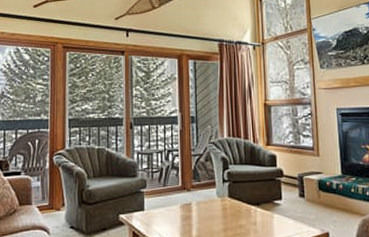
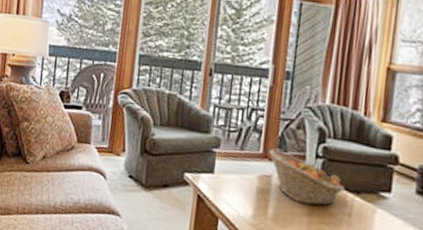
fruit basket: none [186,181,249,222] -> present [269,149,346,206]

